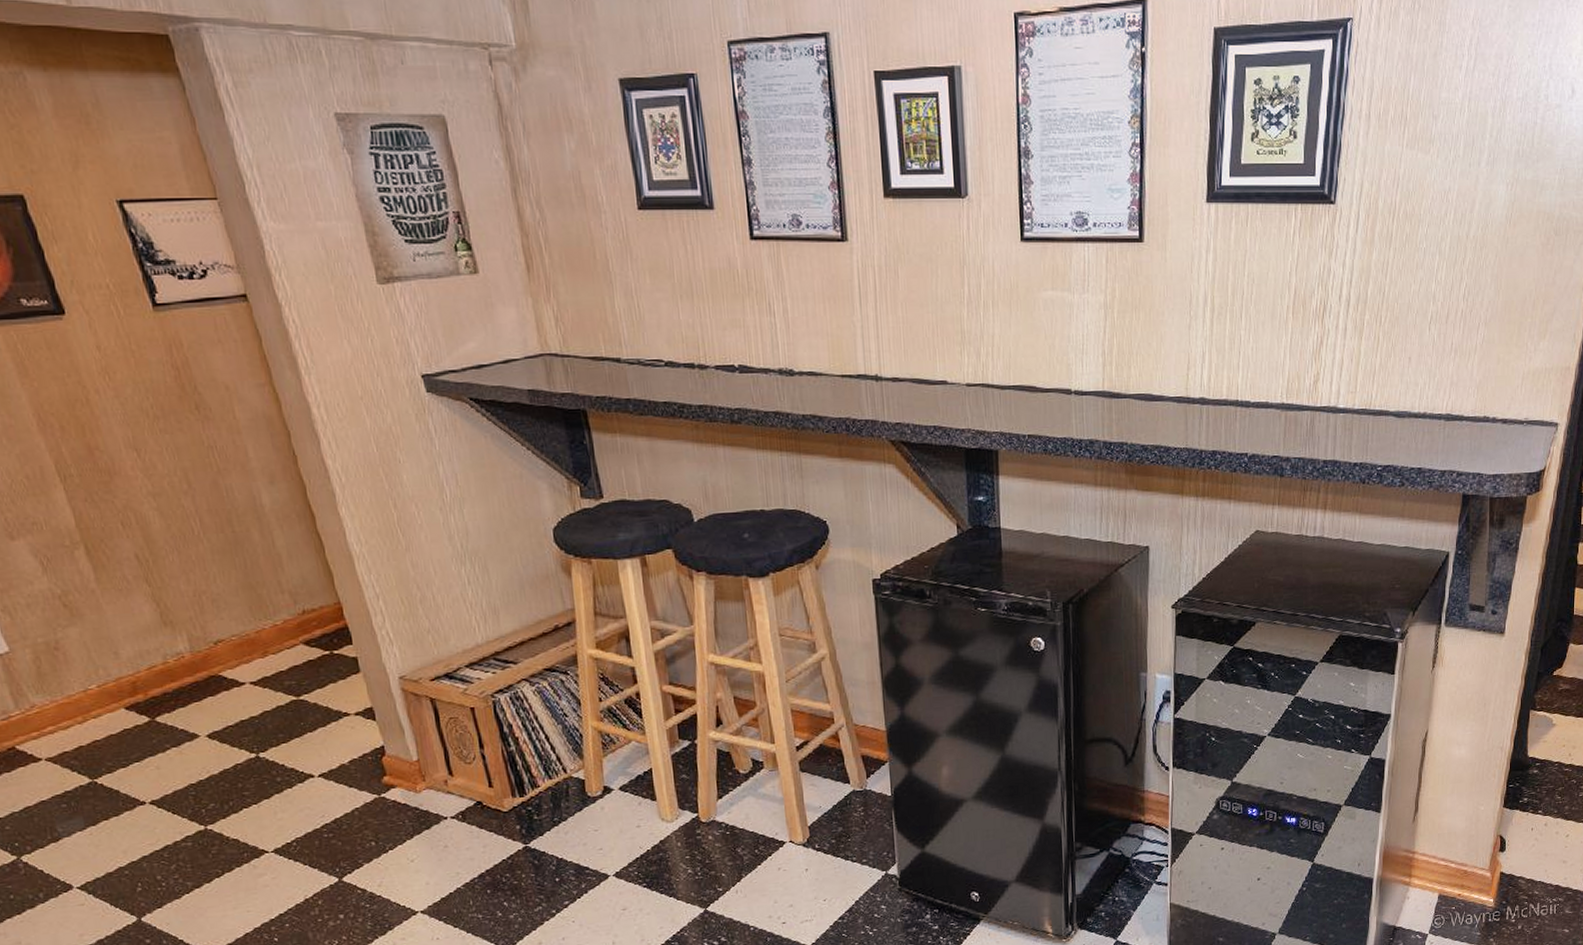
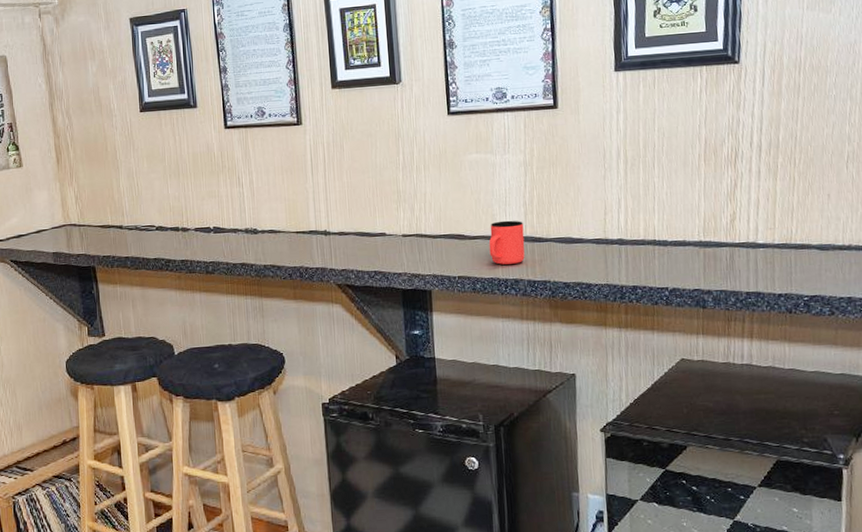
cup: none [1063,371,1102,423] -> present [489,220,525,265]

